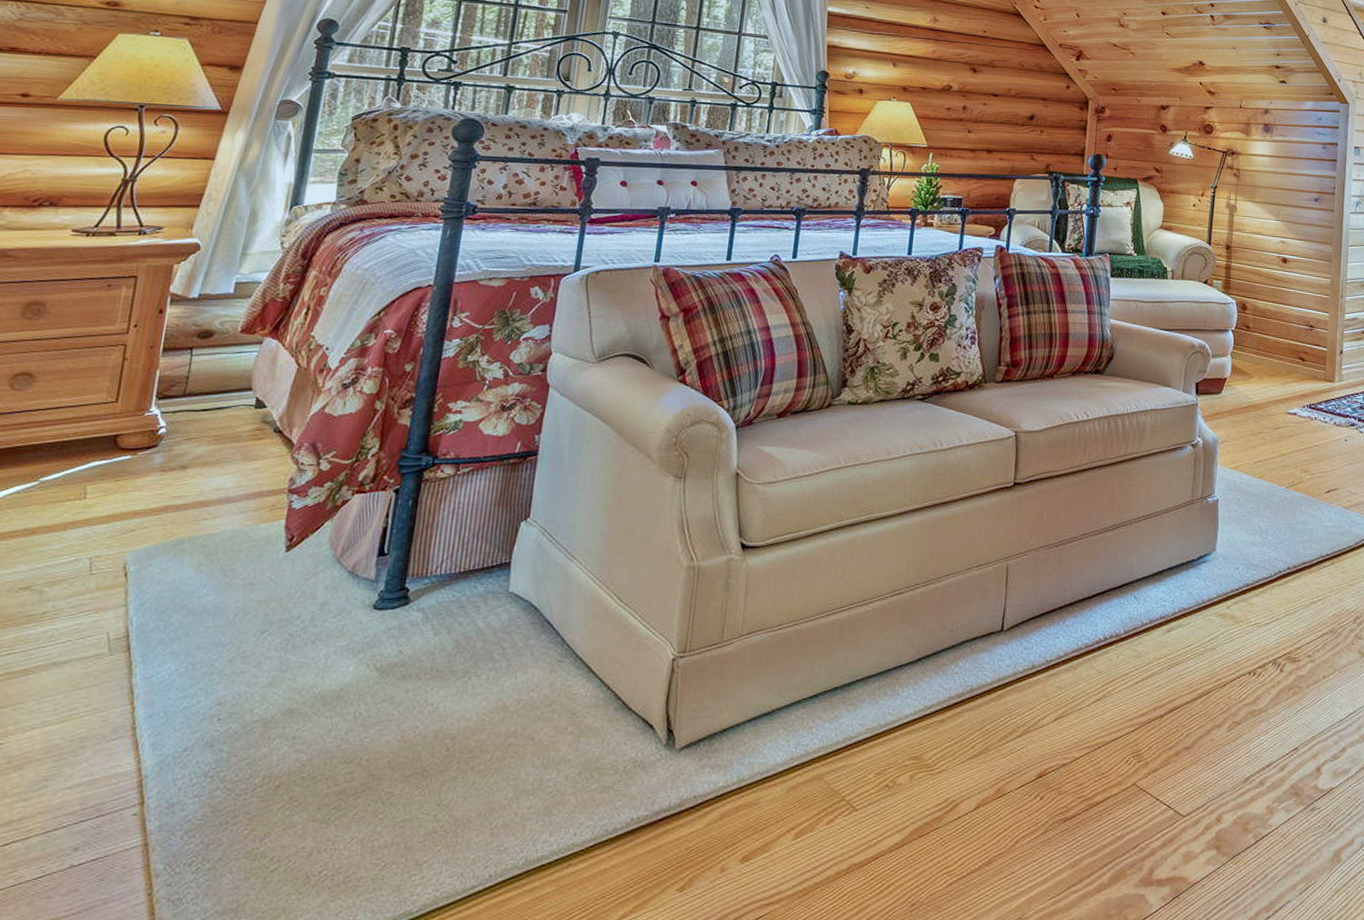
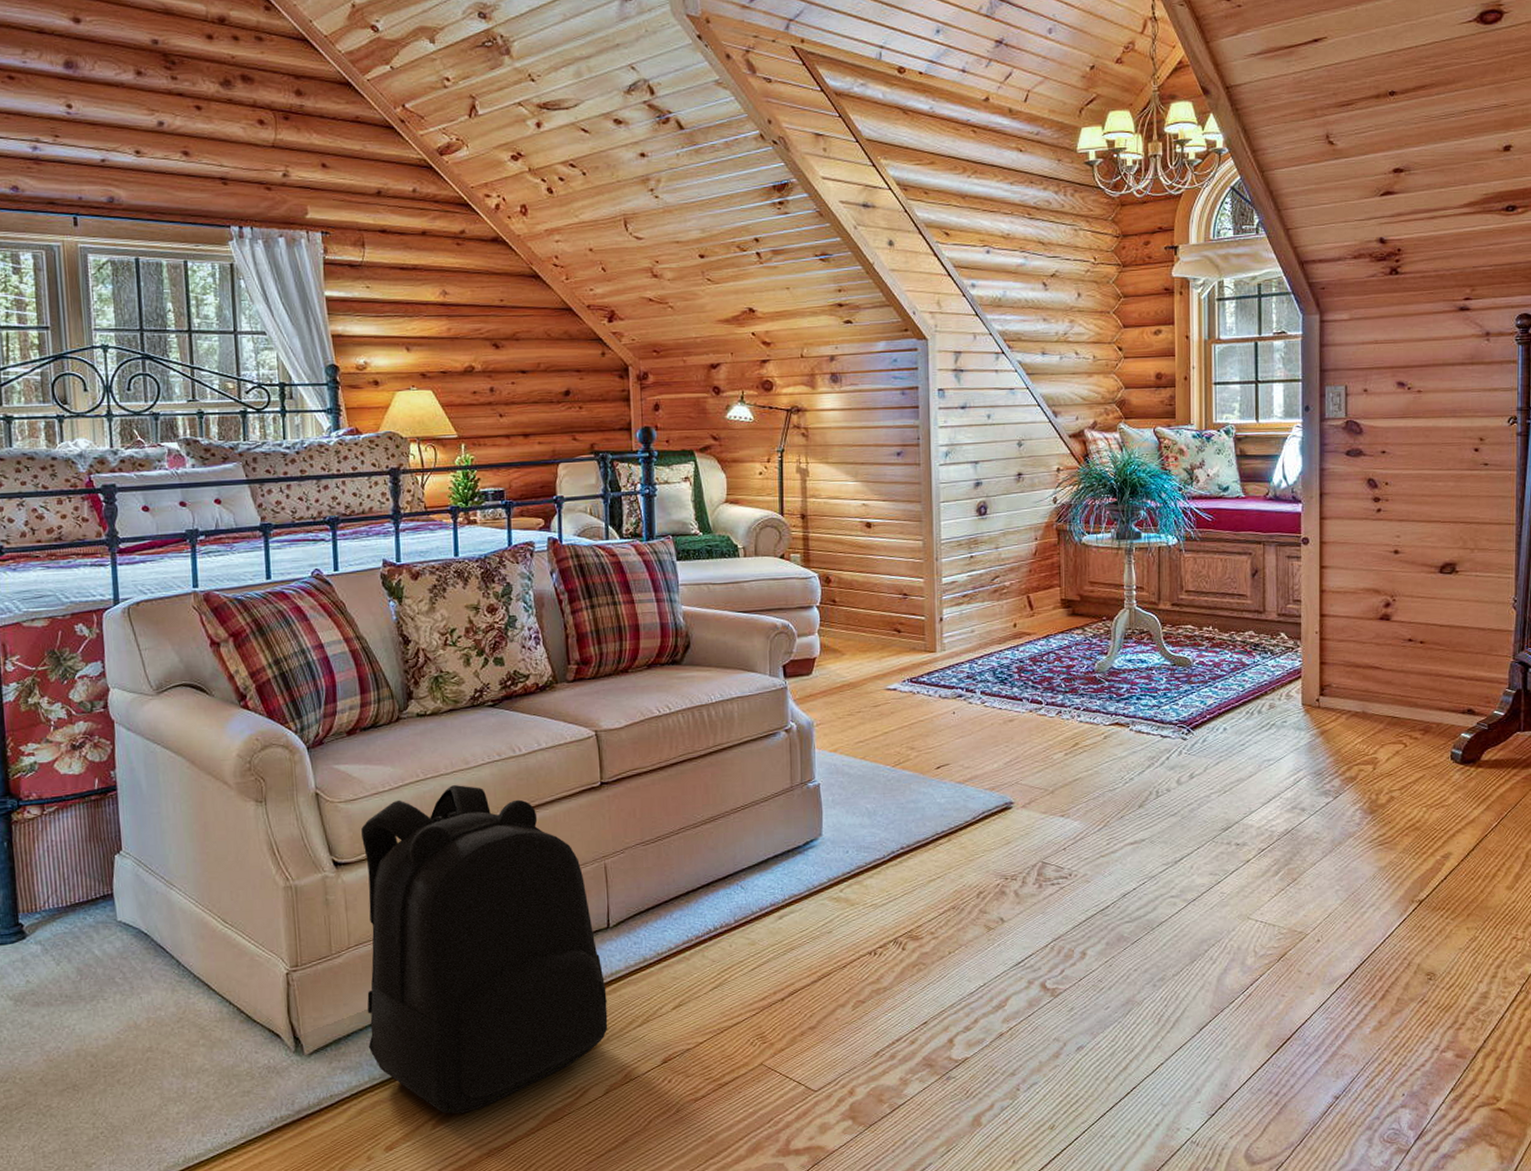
backpack: none [743,475,992,824] -> present [361,785,608,1114]

